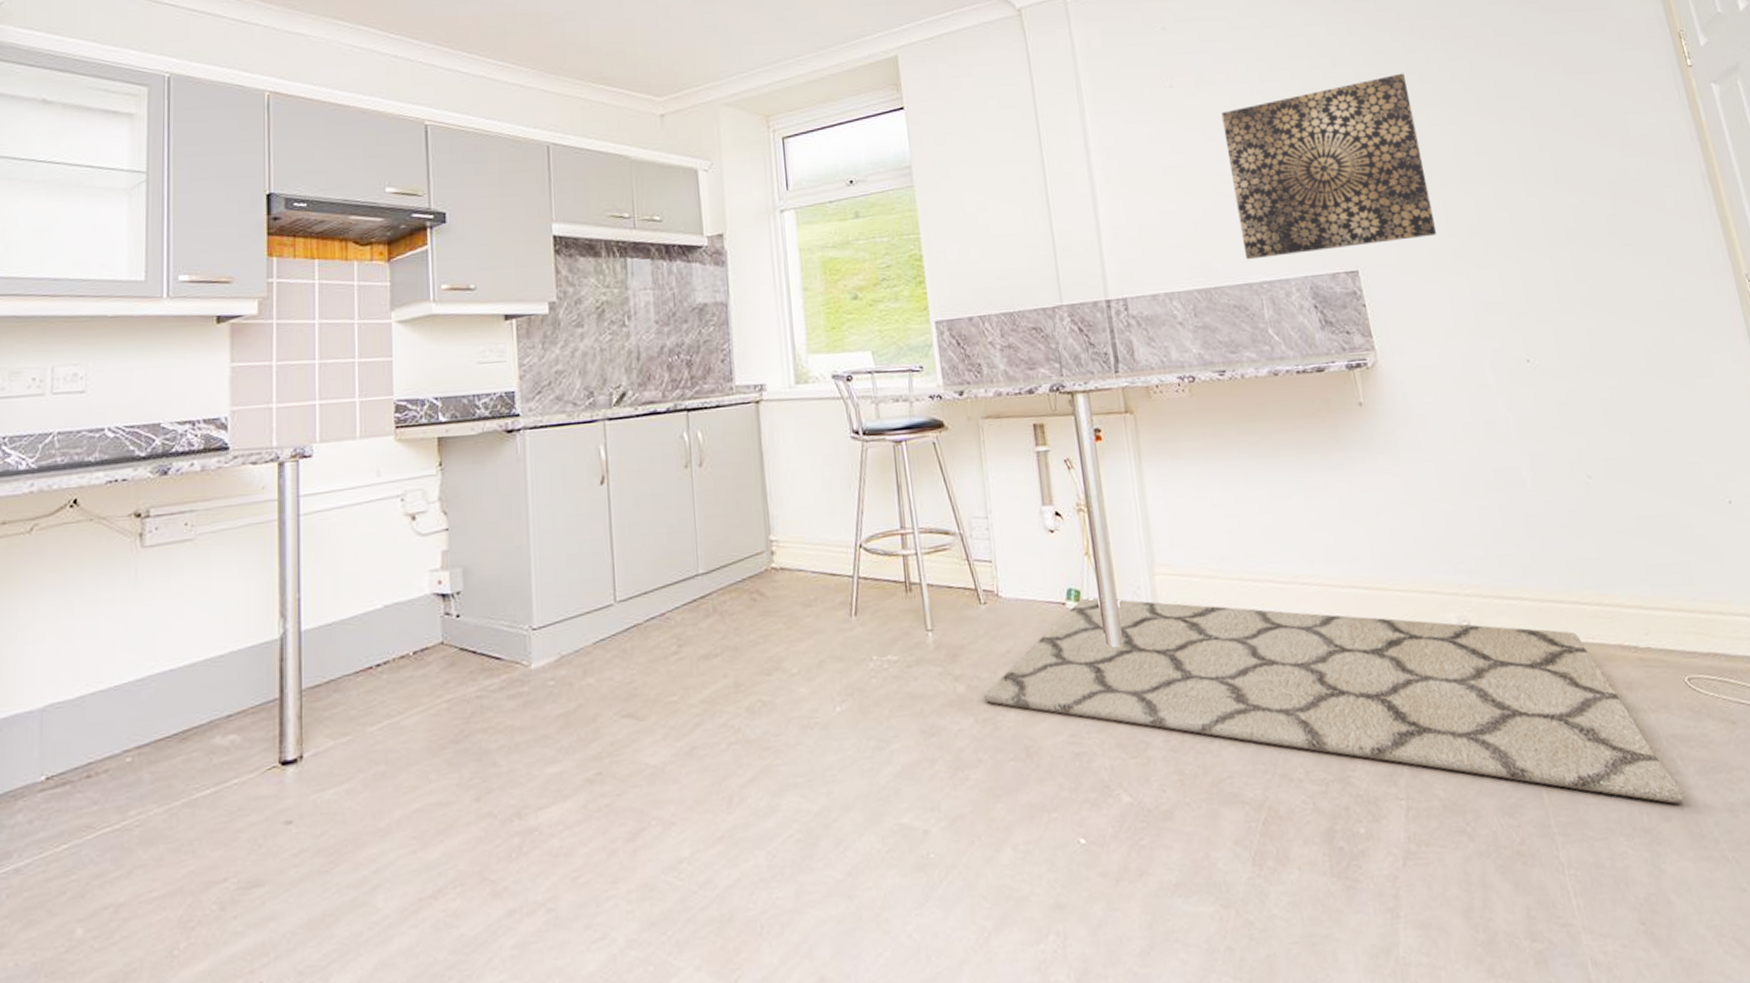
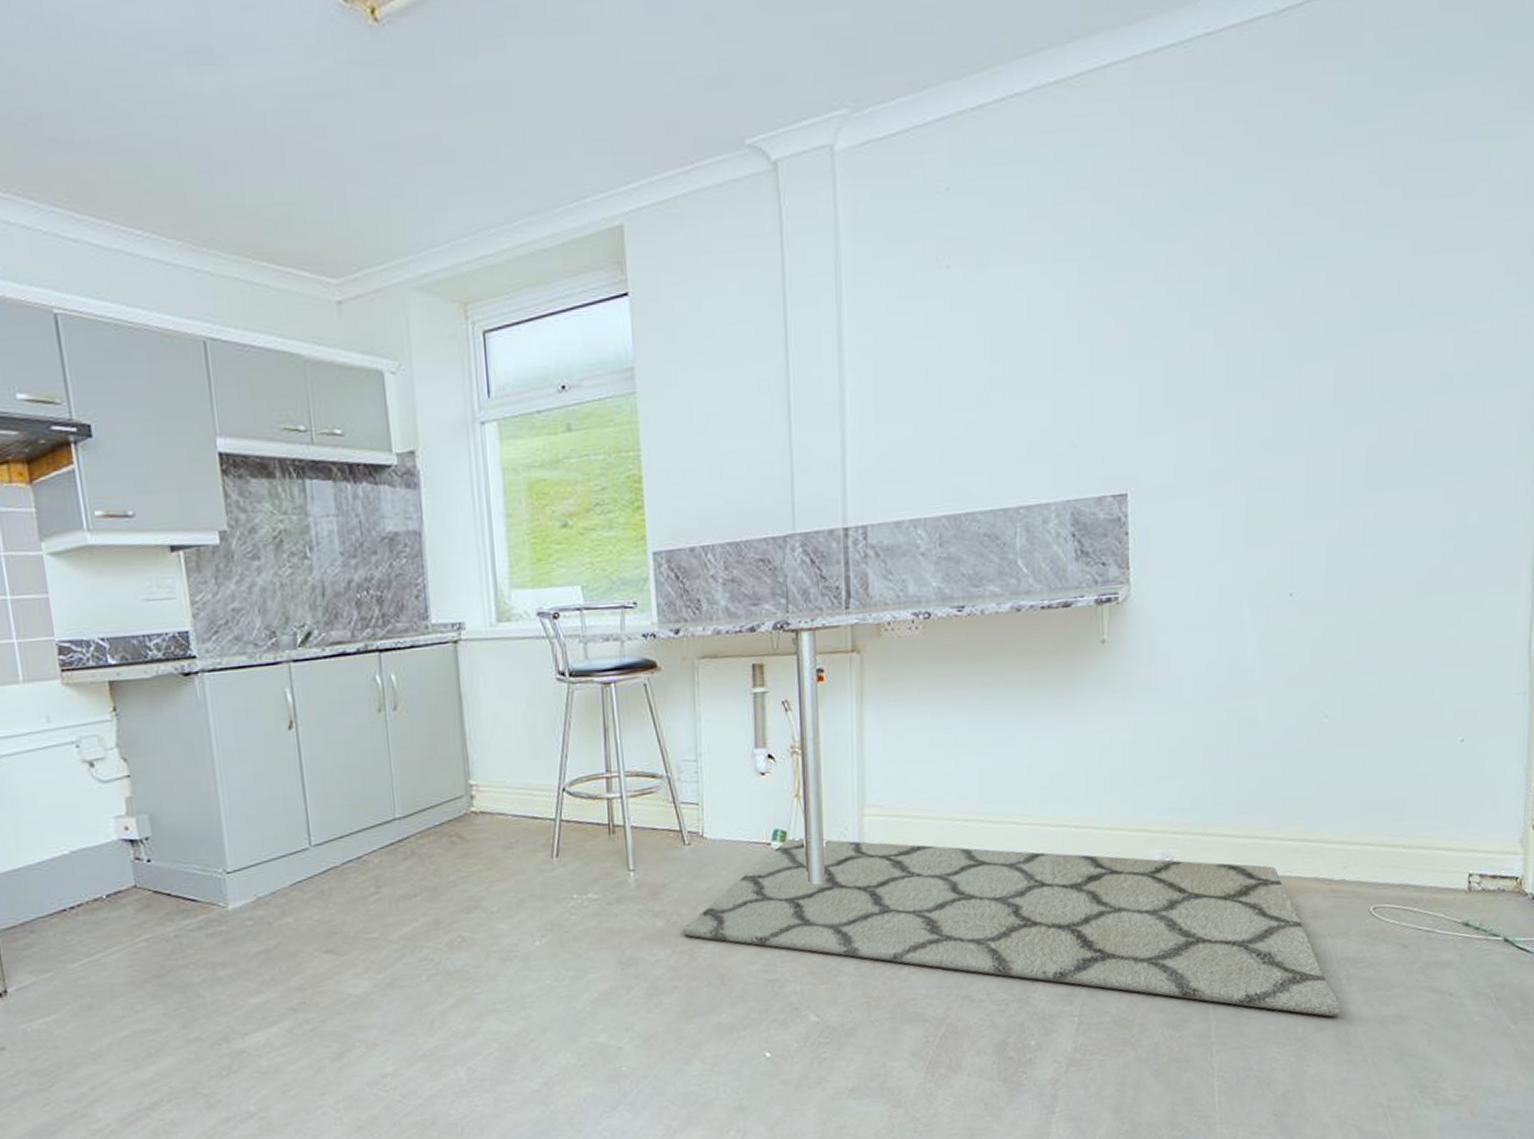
wall art: present [1221,73,1436,260] -> none [1002,250,1225,482]

